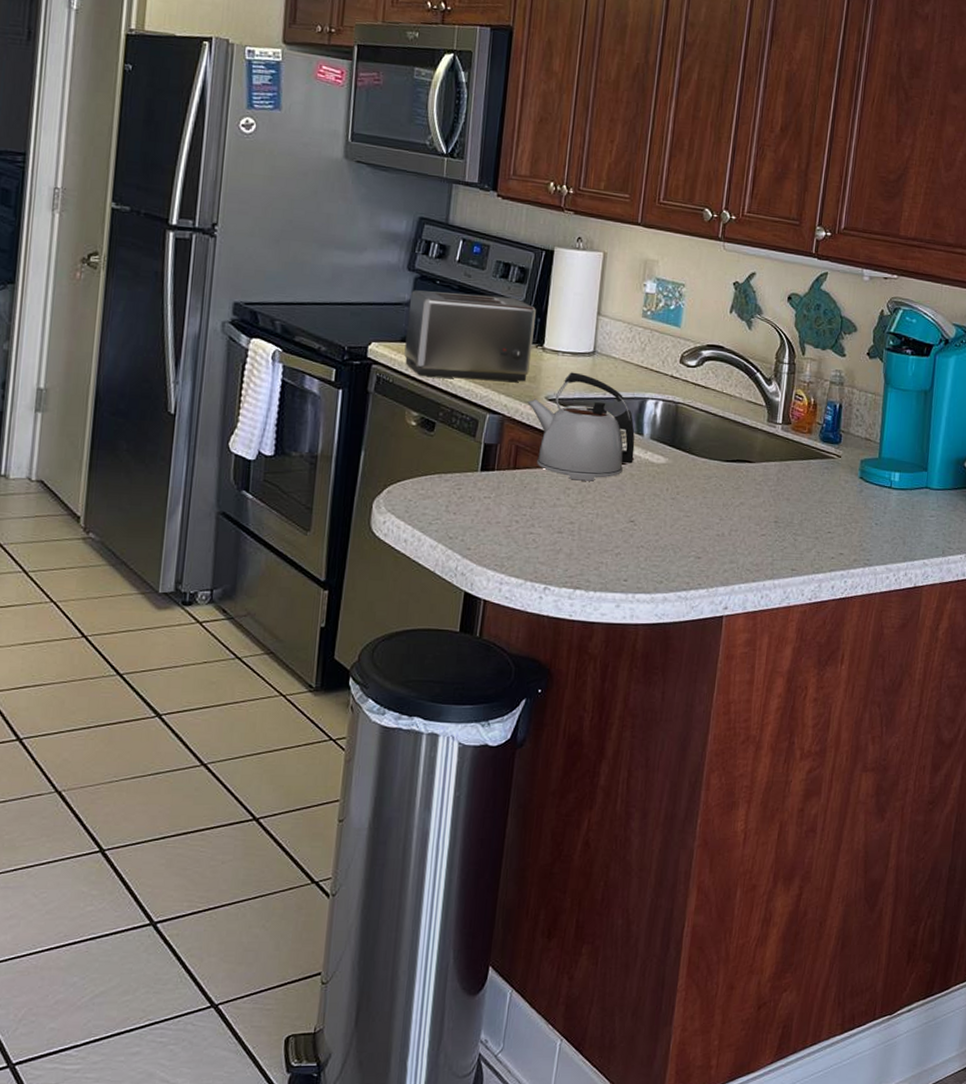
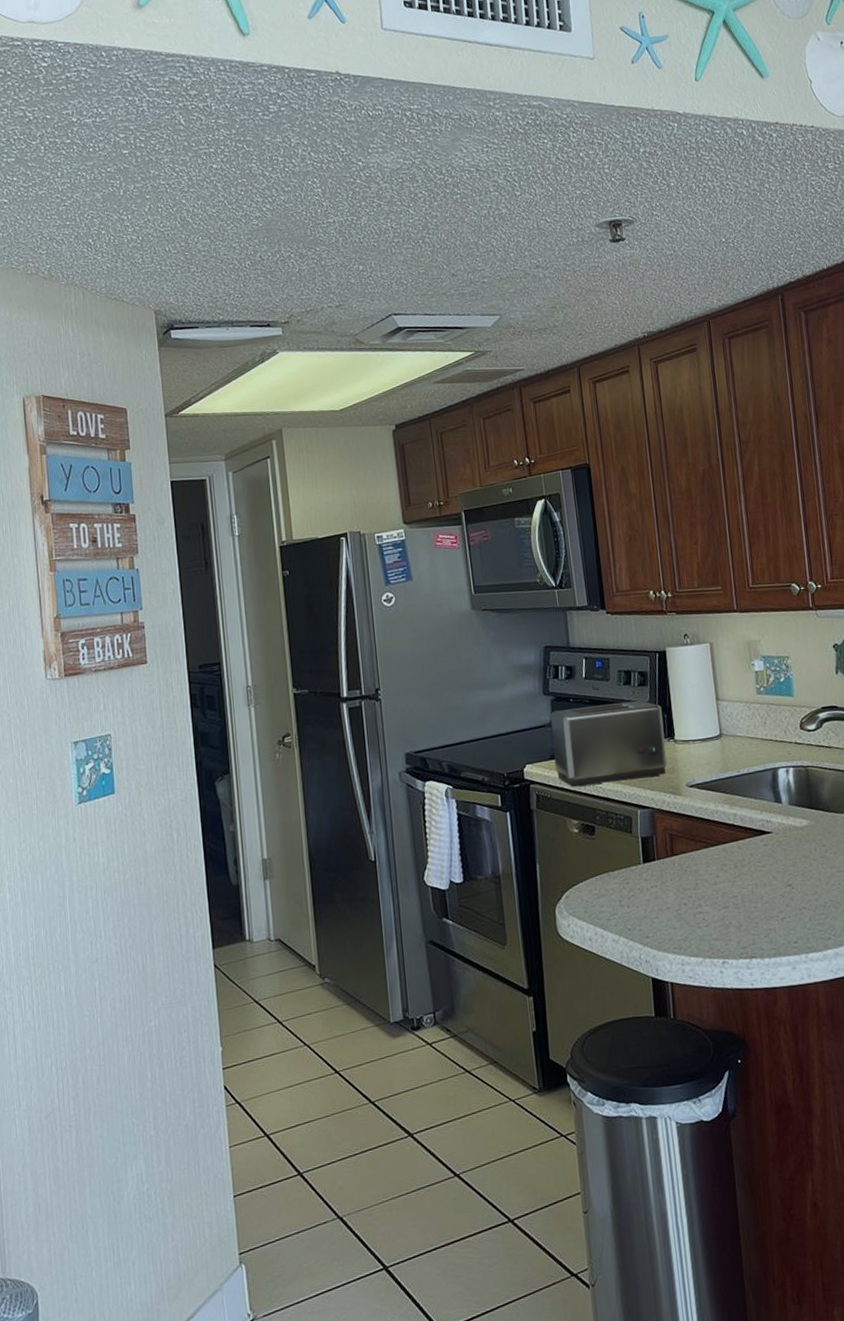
kettle: present [527,372,635,481] -> none [671,756,779,857]

